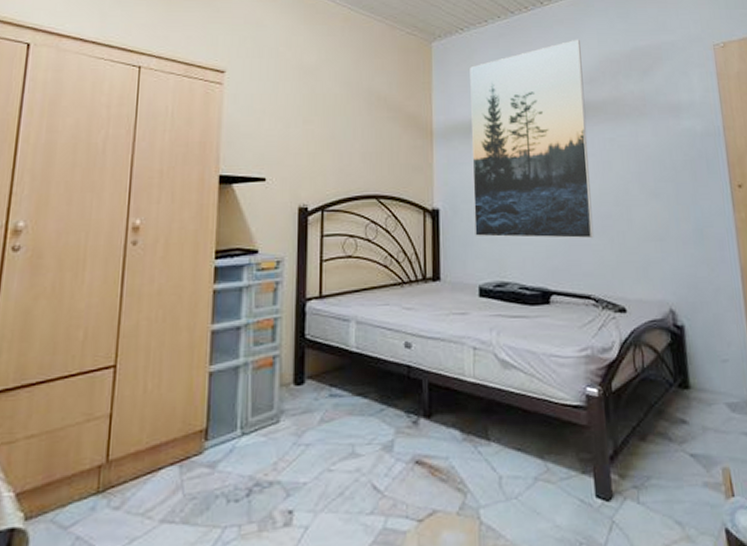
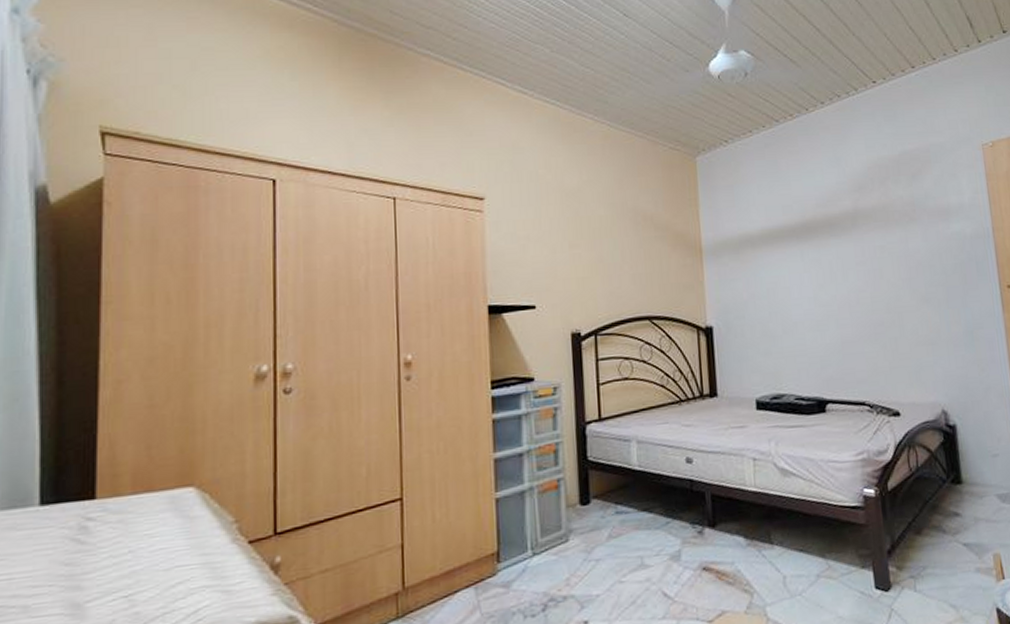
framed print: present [470,39,594,239] -> none [736,145,867,352]

